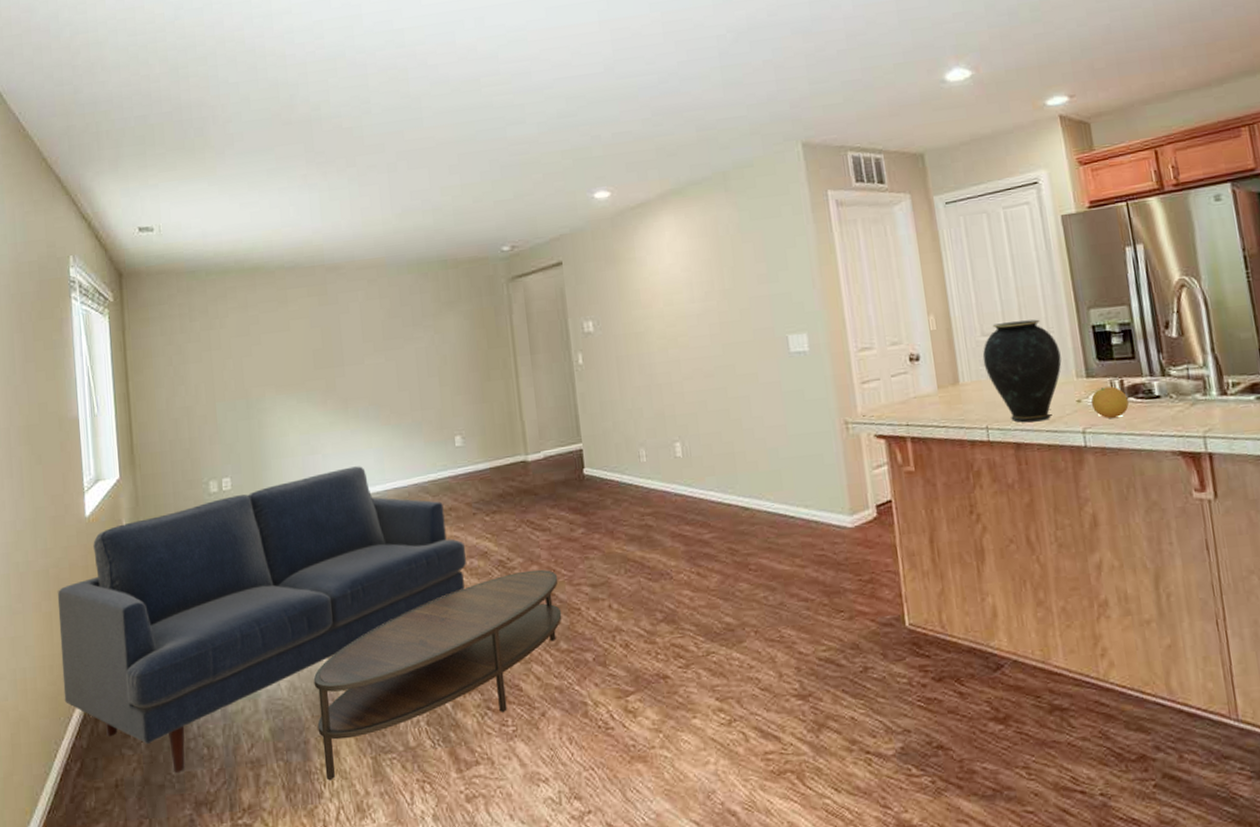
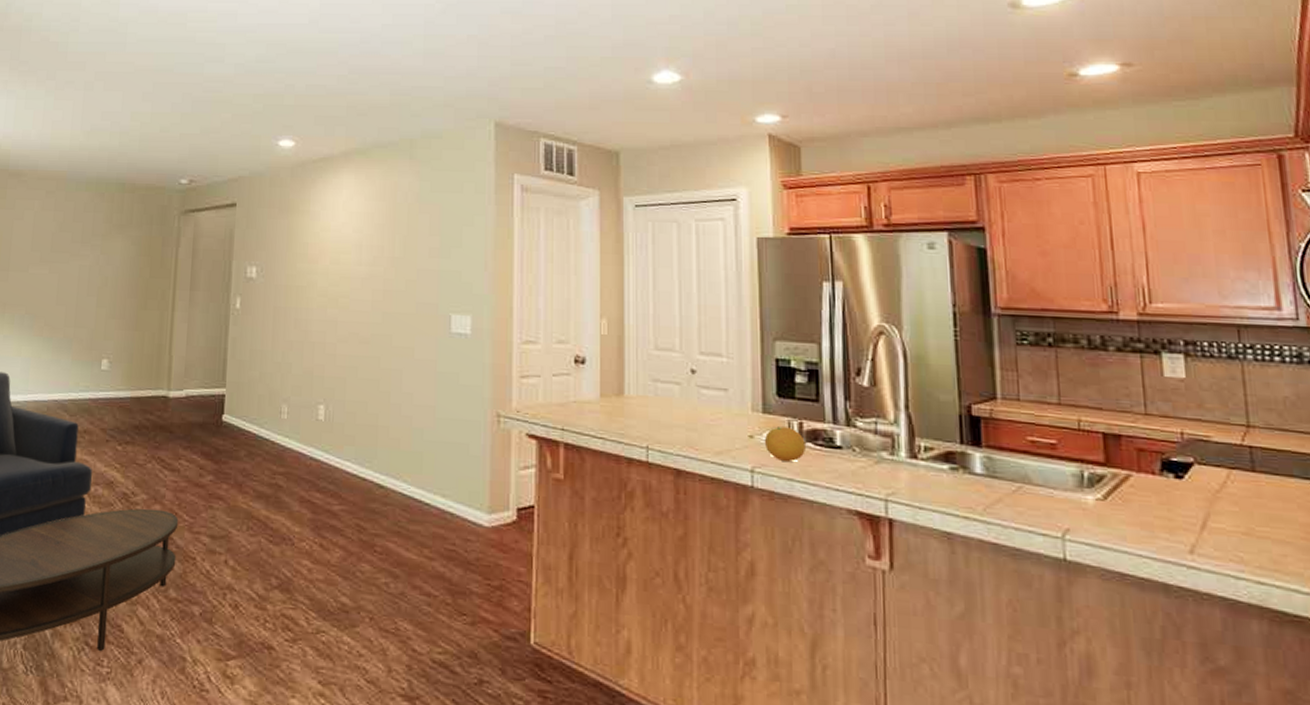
vase: present [982,319,1062,423] -> none [653,339,738,451]

